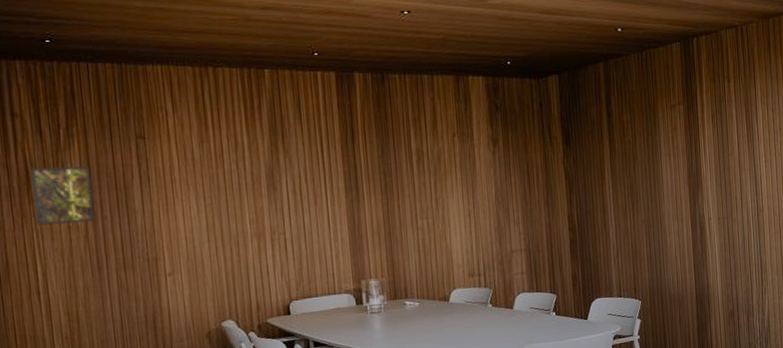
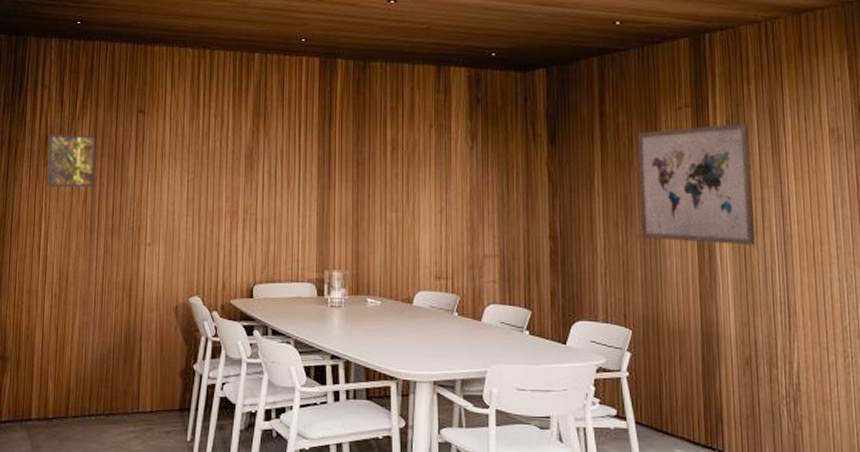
wall art: none [639,116,736,222] -> present [637,122,755,246]

